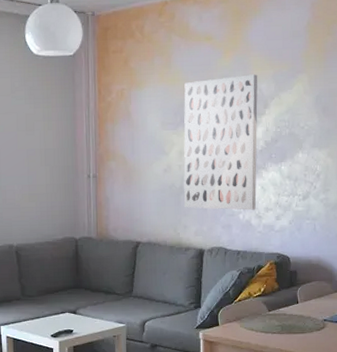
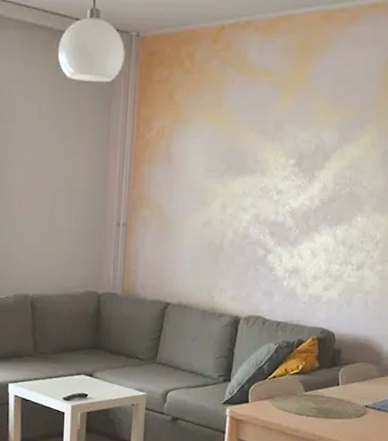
wall art: present [184,74,258,210] -> none [223,120,321,277]

